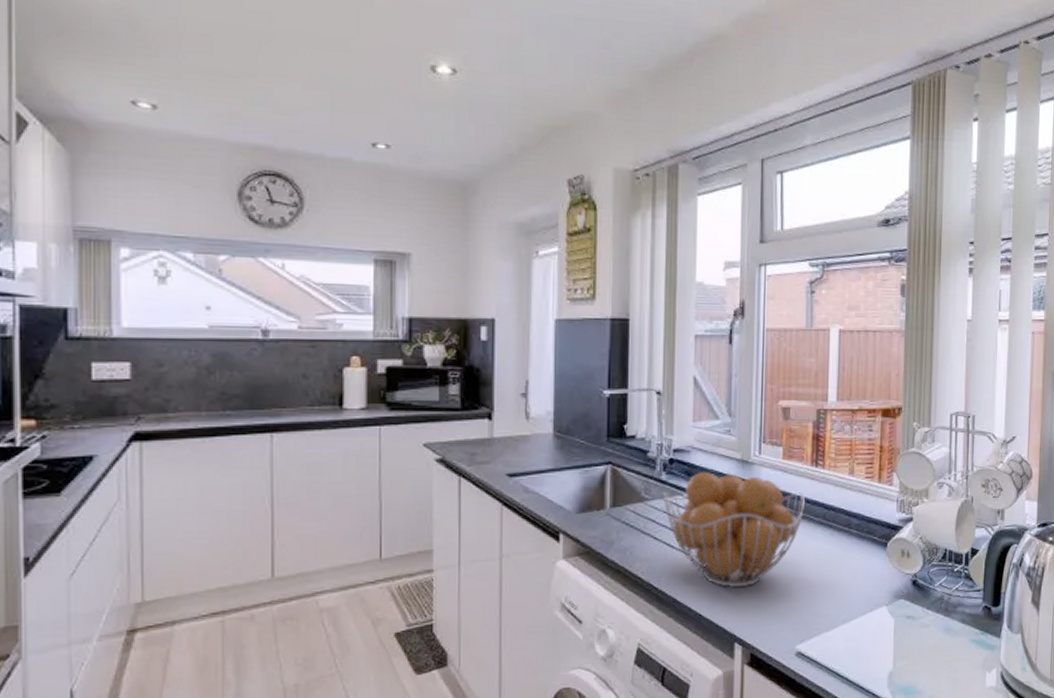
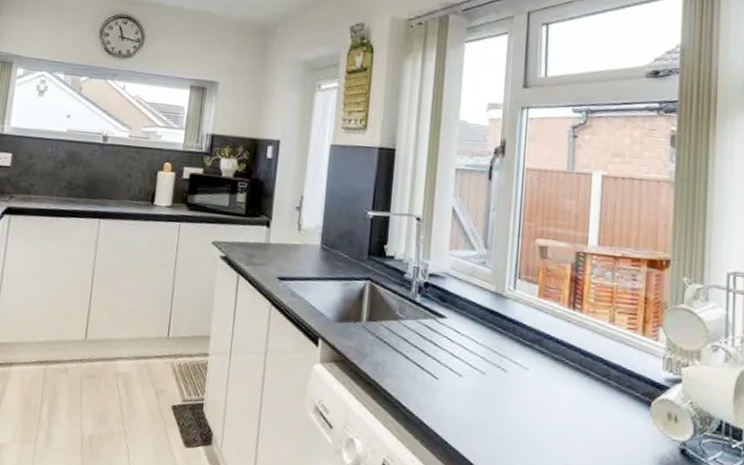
fruit basket: present [663,472,806,588] -> none [417,299,561,422]

